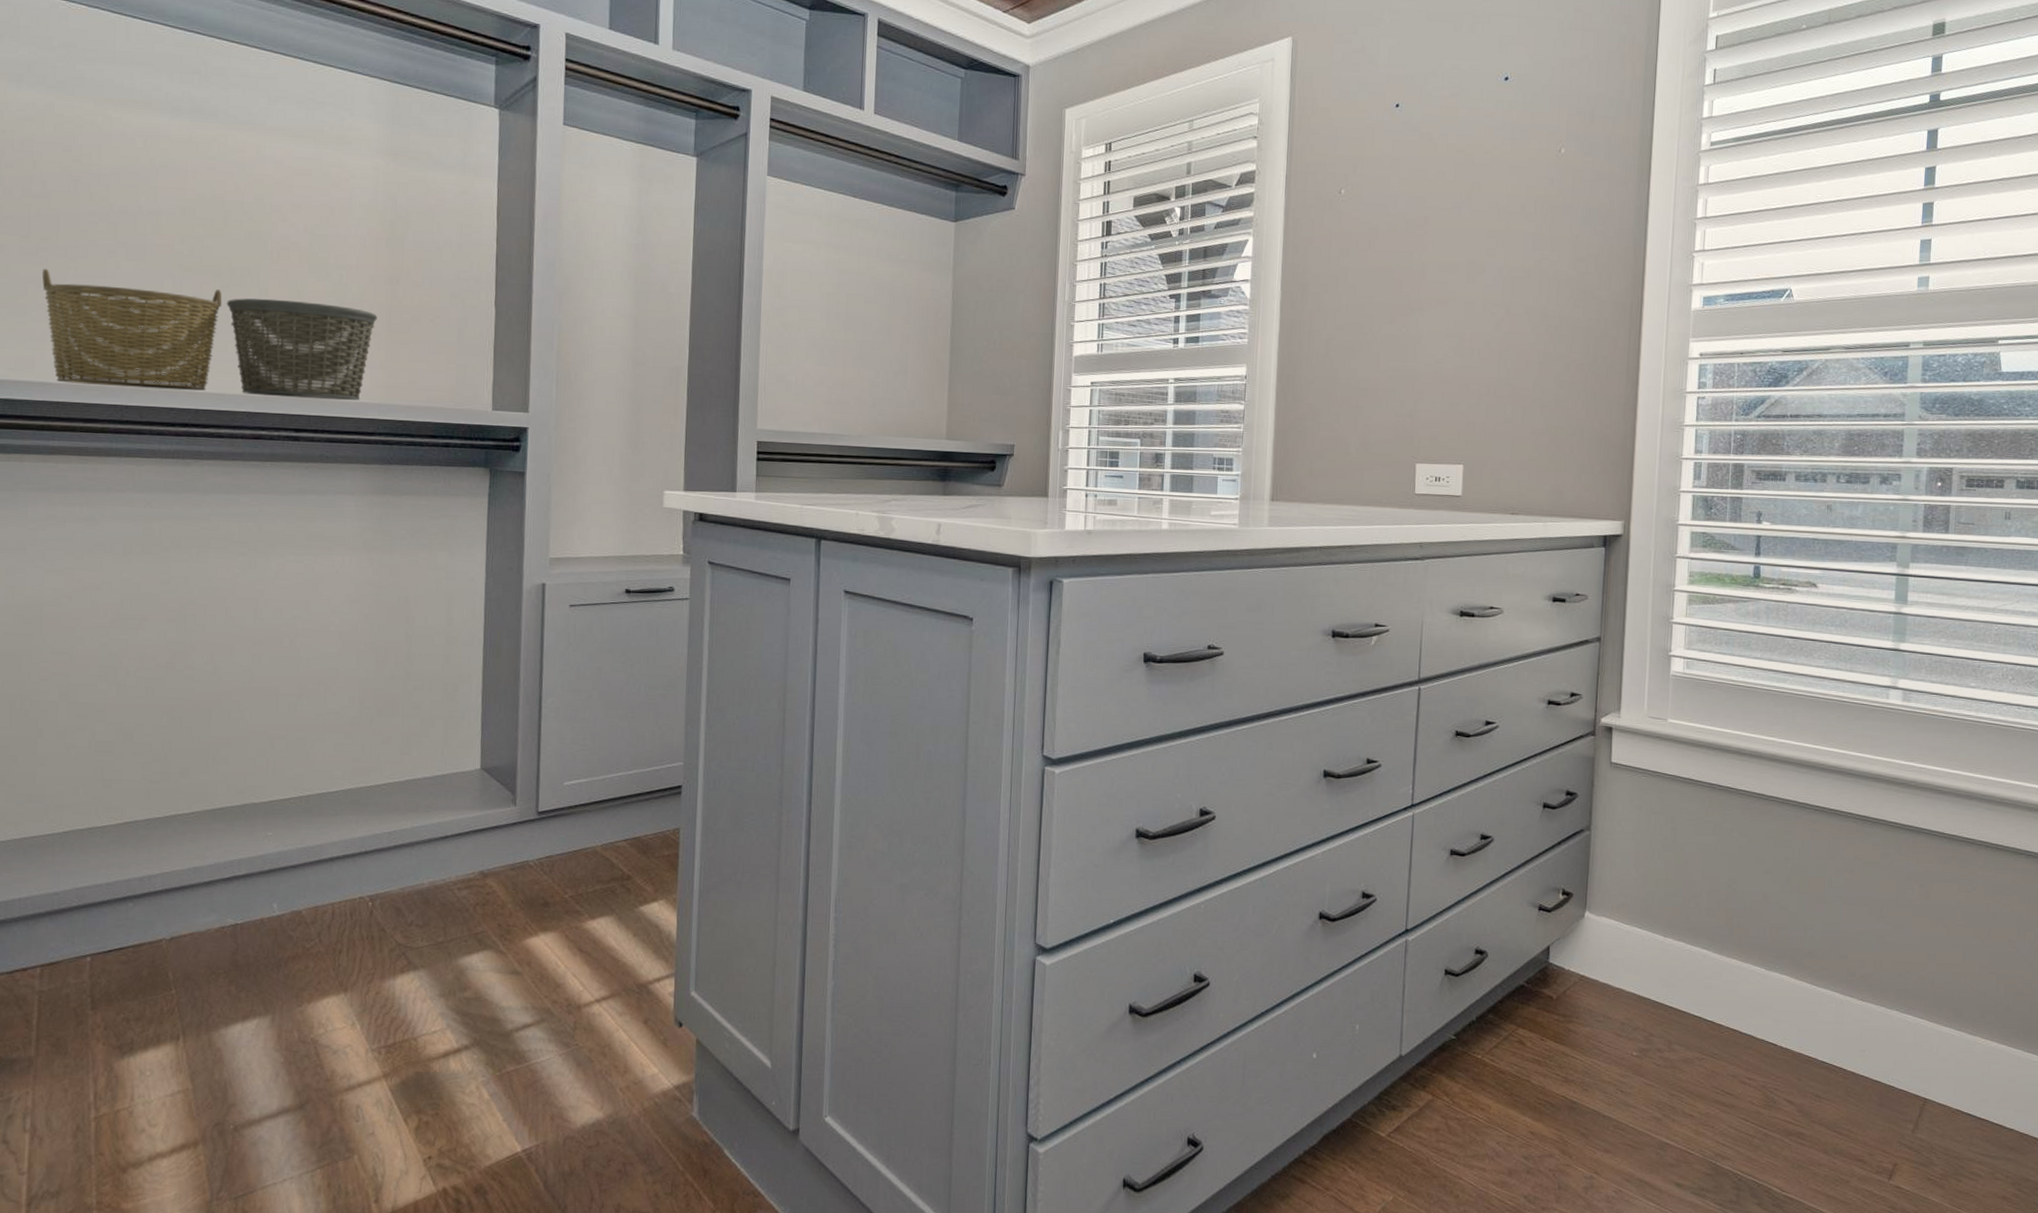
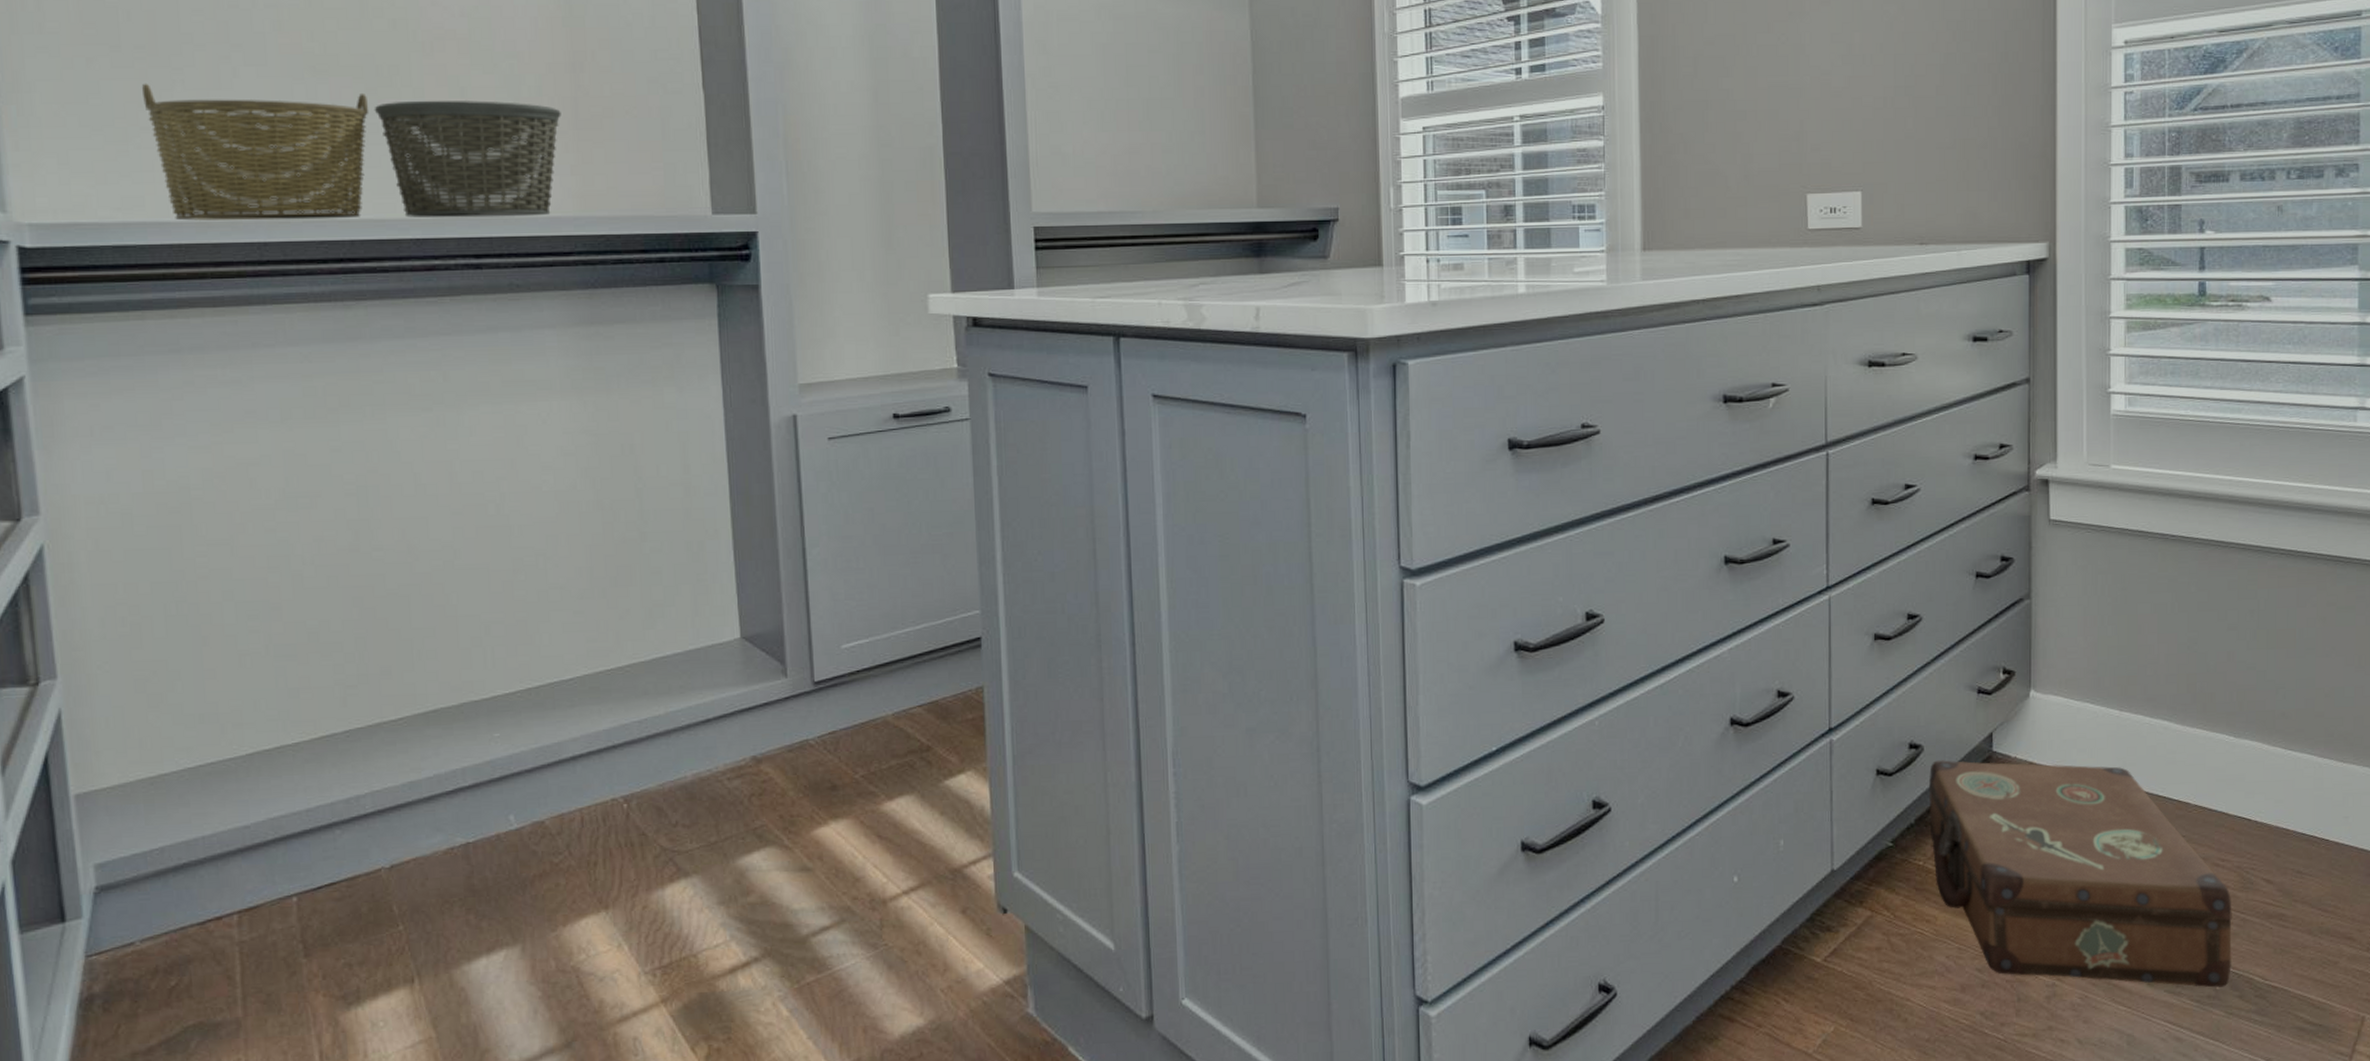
suitcase: none [1489,966,1756,1194] -> present [1928,760,2232,988]

